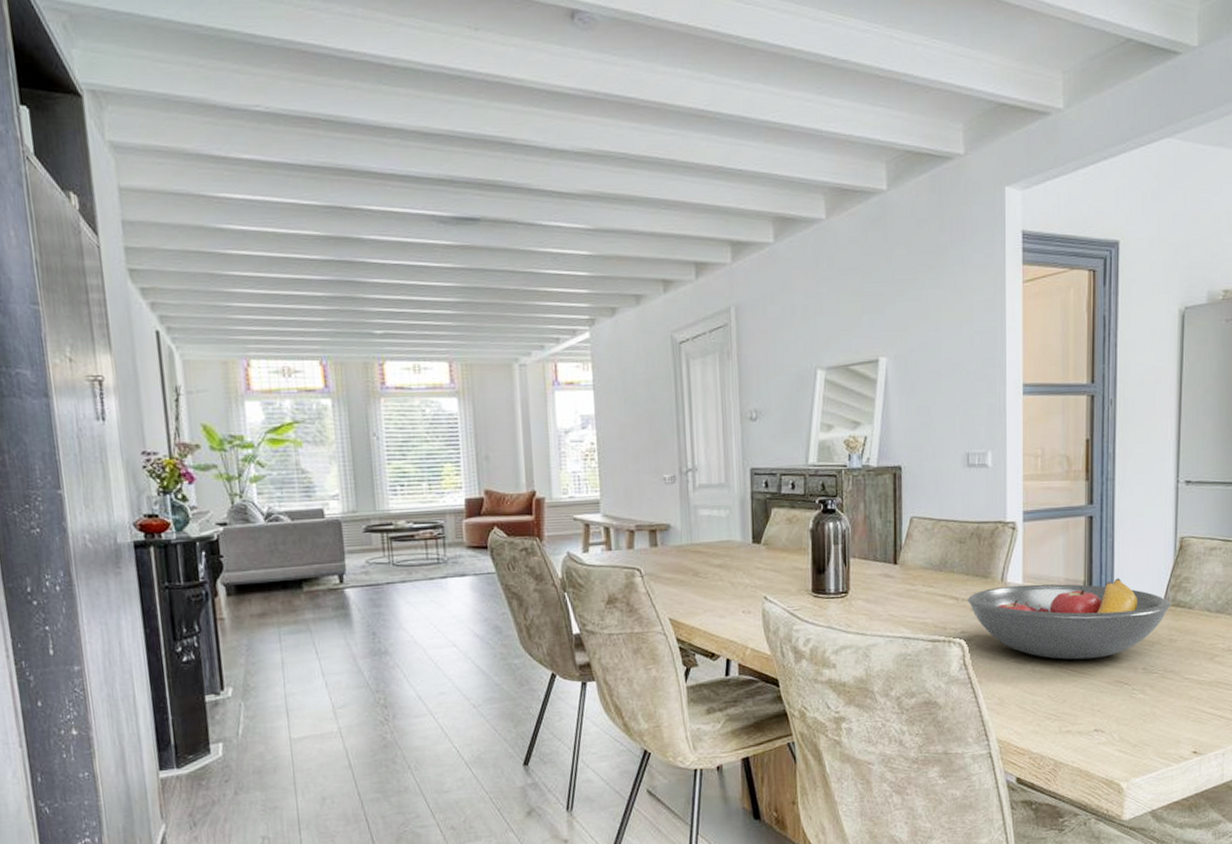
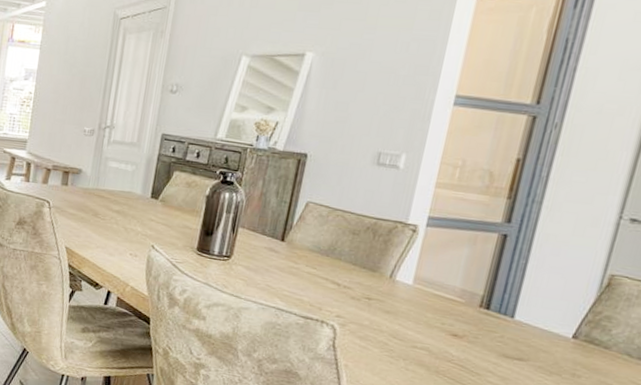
fruit bowl: present [967,578,1171,660] -> none [348,282,583,374]

